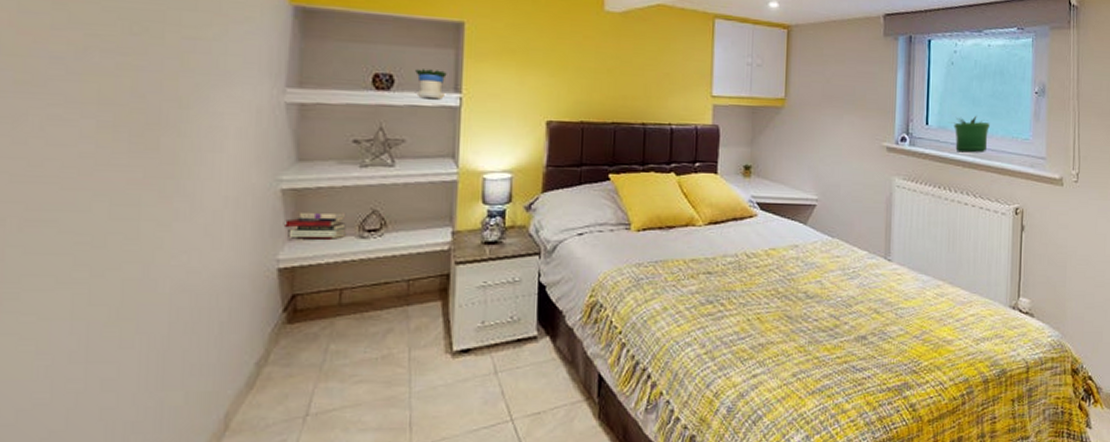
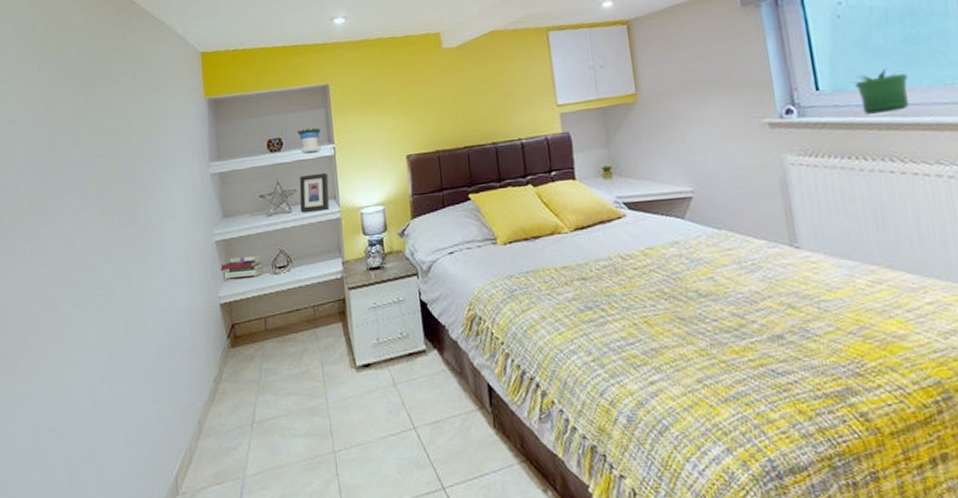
picture frame: none [406,125,448,170] -> present [299,172,329,213]

